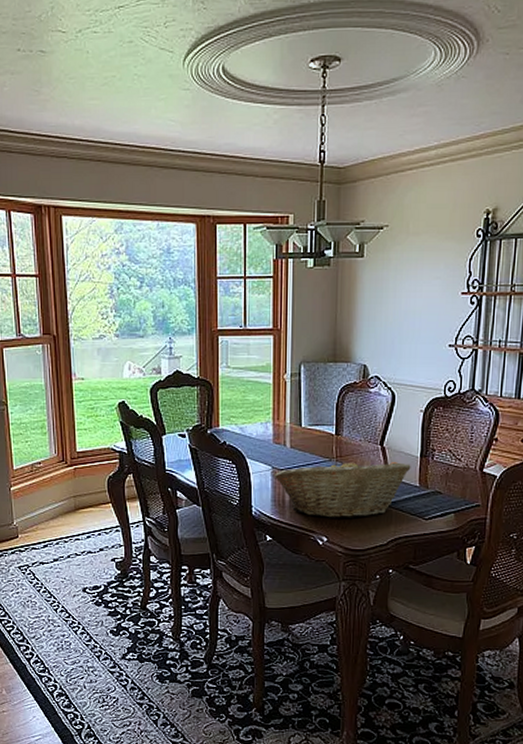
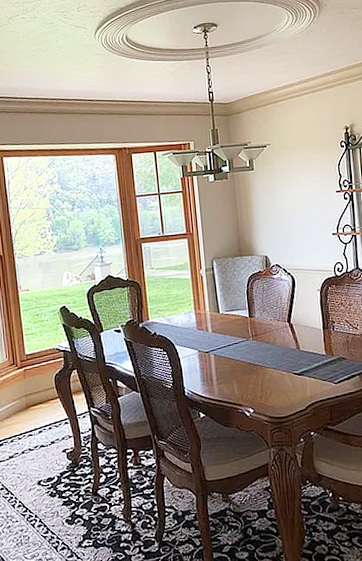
fruit basket: present [274,457,411,518] -> none [200,335,317,391]

